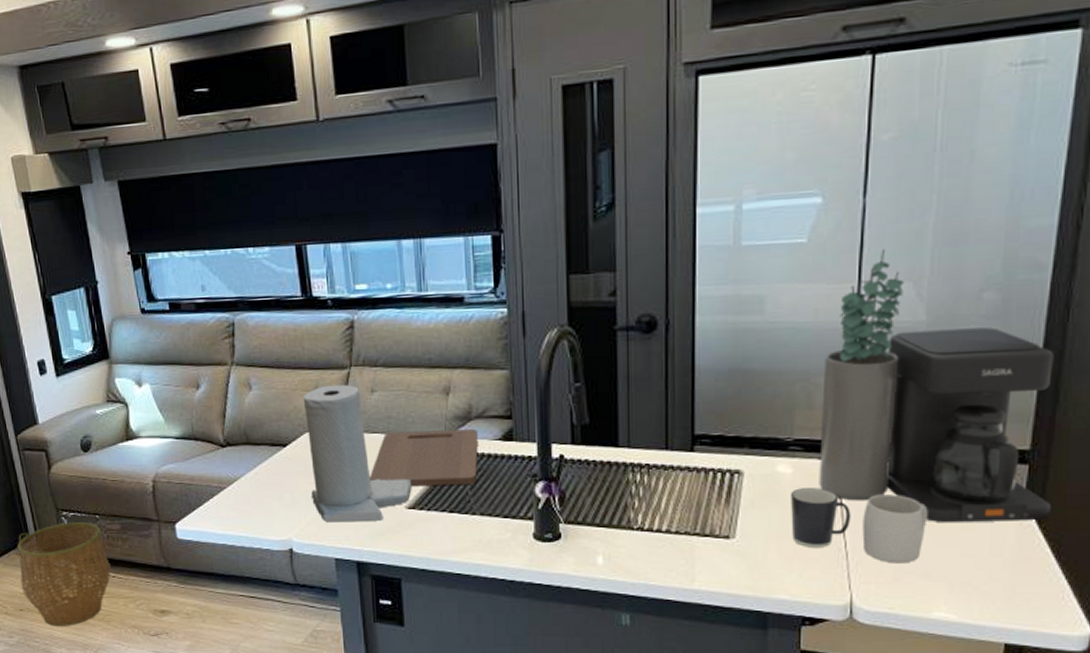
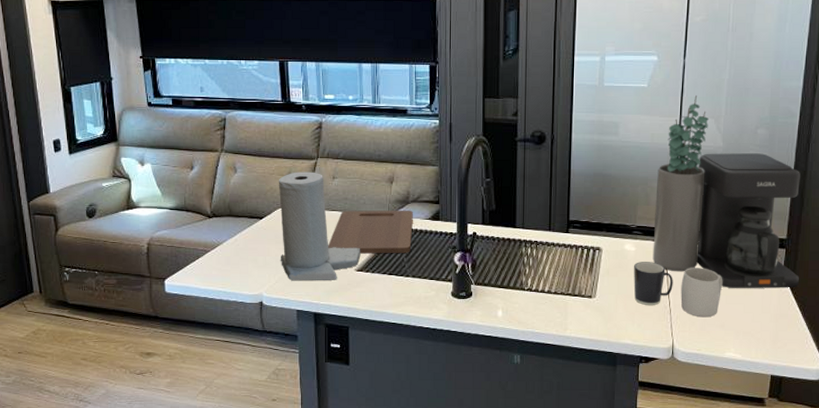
basket: present [17,522,111,627] -> none [20,277,105,368]

